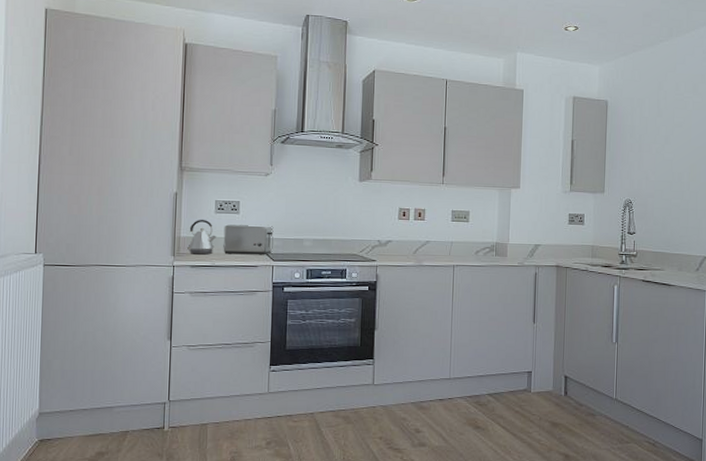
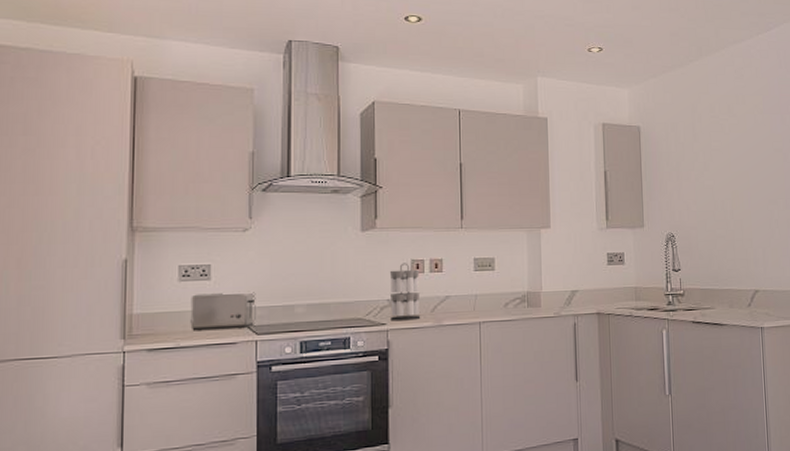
kettle: present [187,219,216,255] -> none [142,289,181,335]
spice rack: none [379,210,405,260] -> present [389,263,421,322]

